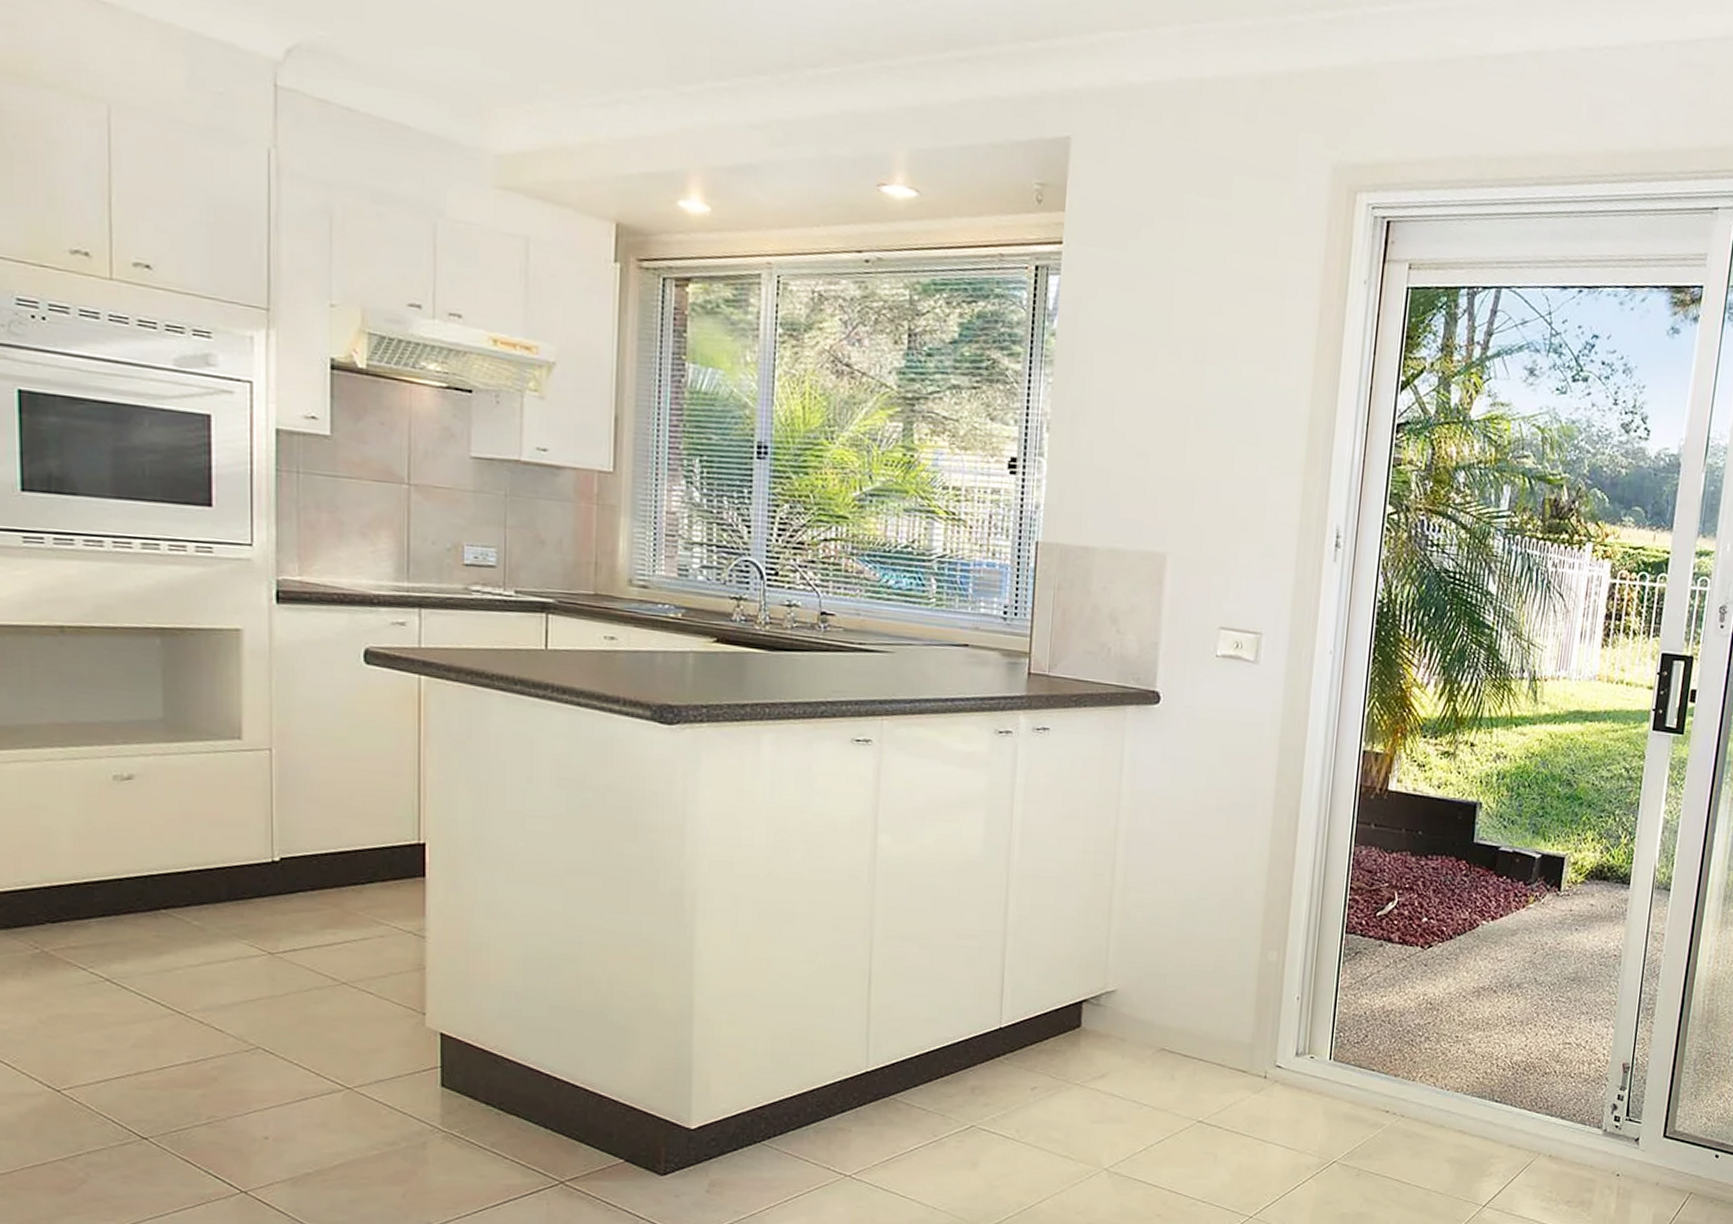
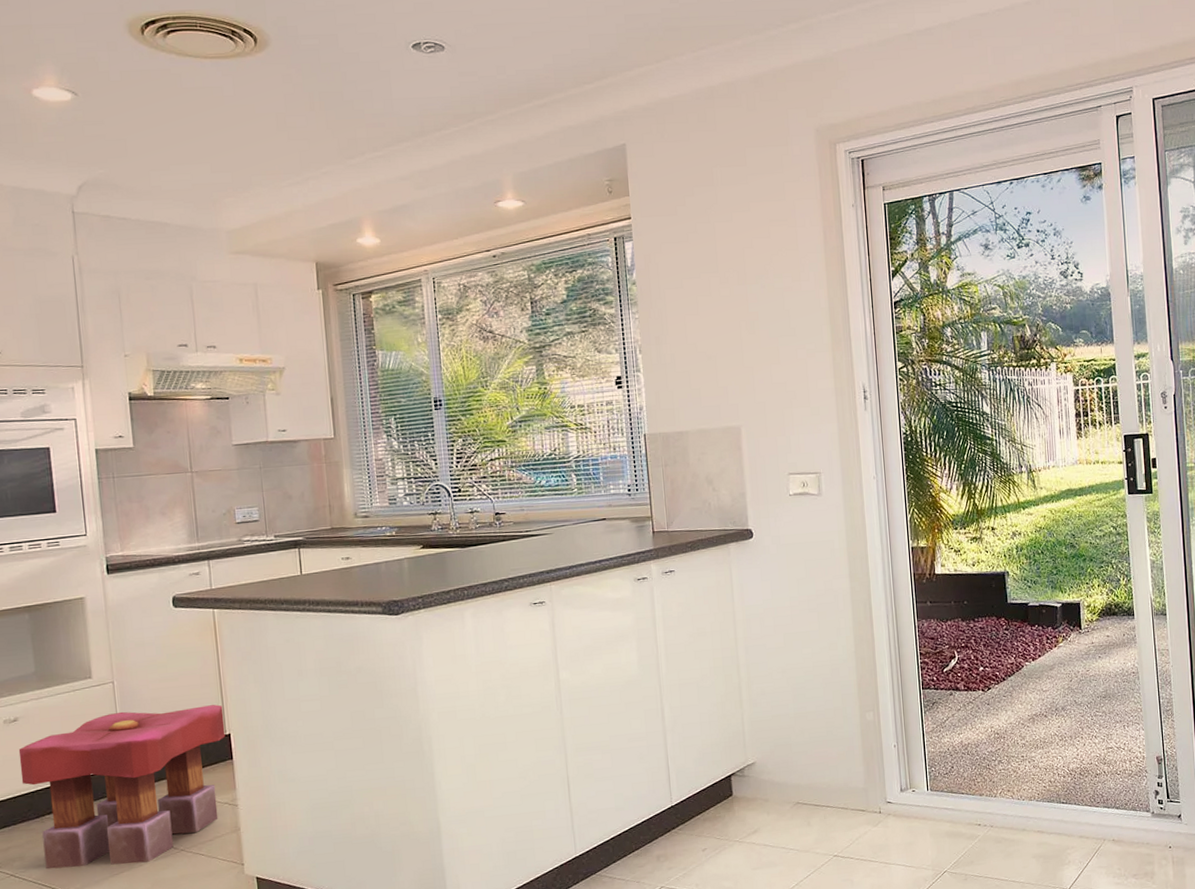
stool: none [130,790,419,991] -> present [18,704,226,869]

